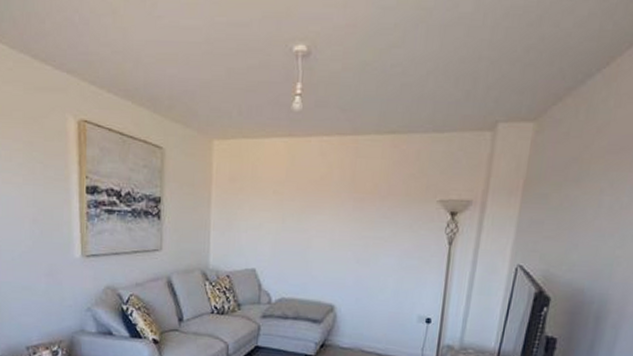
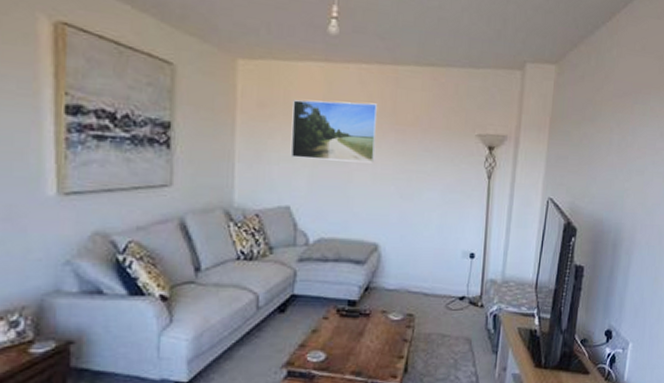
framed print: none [257,173,338,230] -> present [290,100,378,163]

